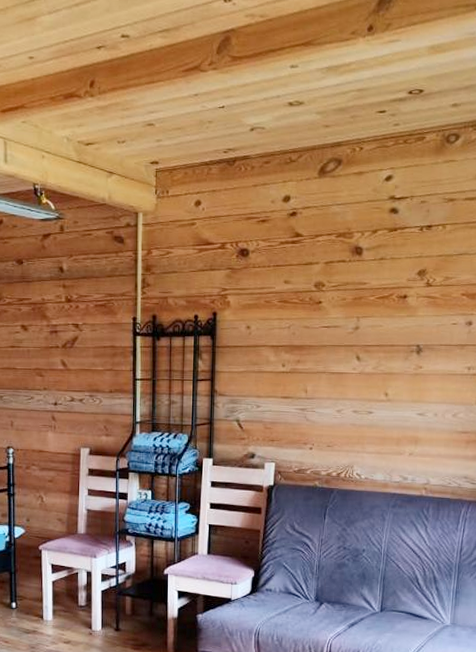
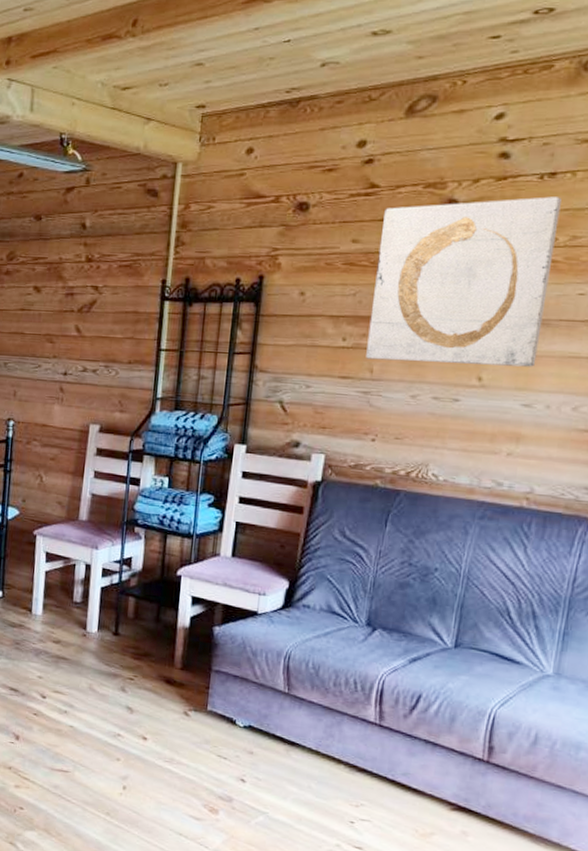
wall art: none [301,245,436,383] -> present [366,197,561,367]

